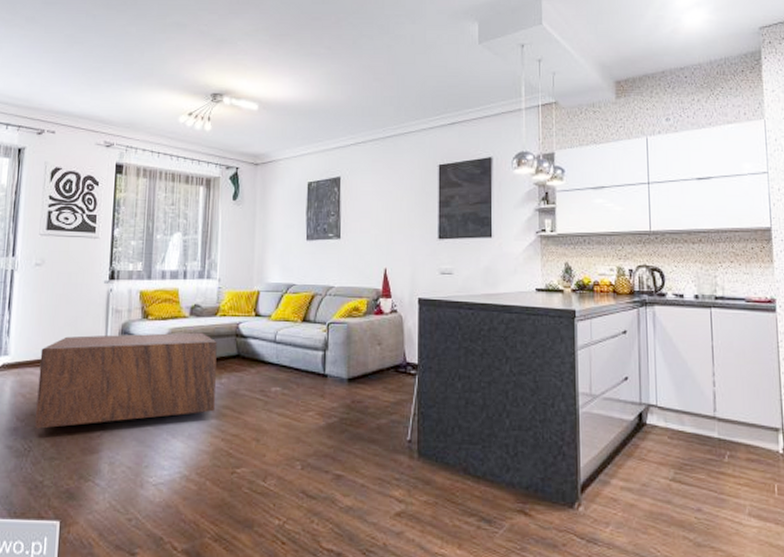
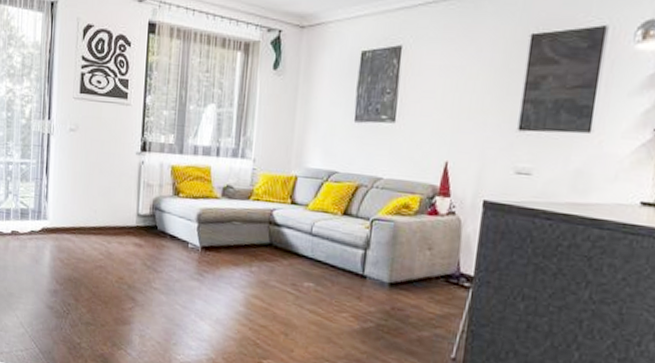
coffee table: present [35,332,217,429] -> none [72,206,249,300]

